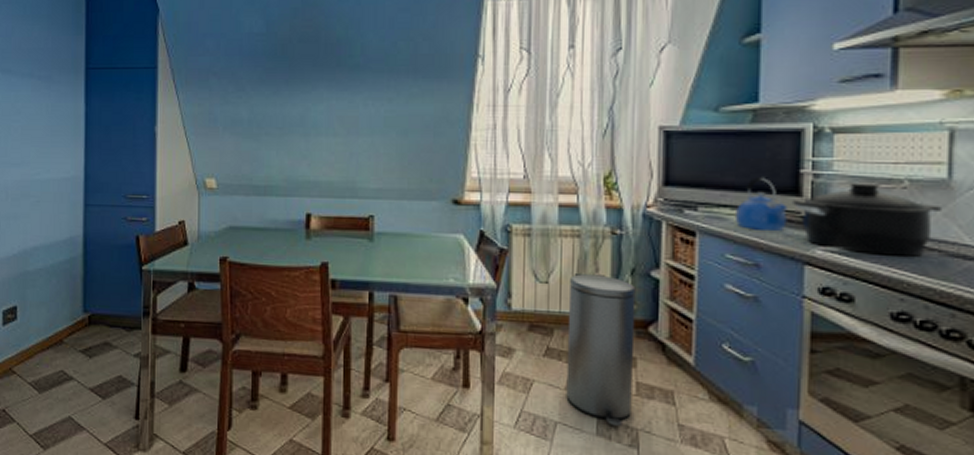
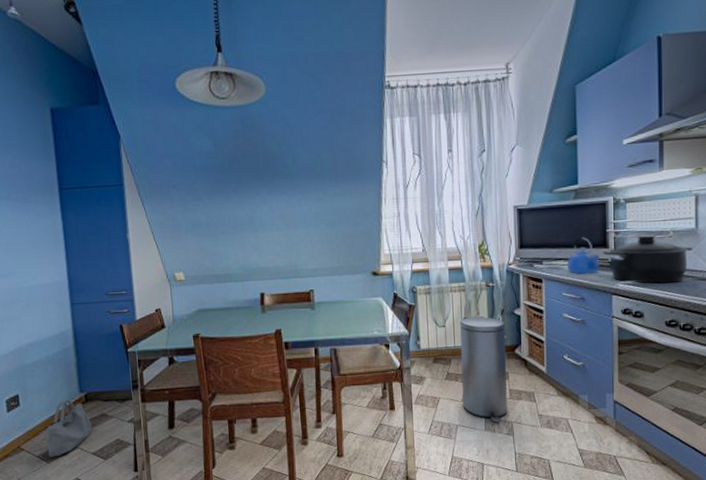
handbag: none [40,318,93,387] -> present [45,399,93,457]

